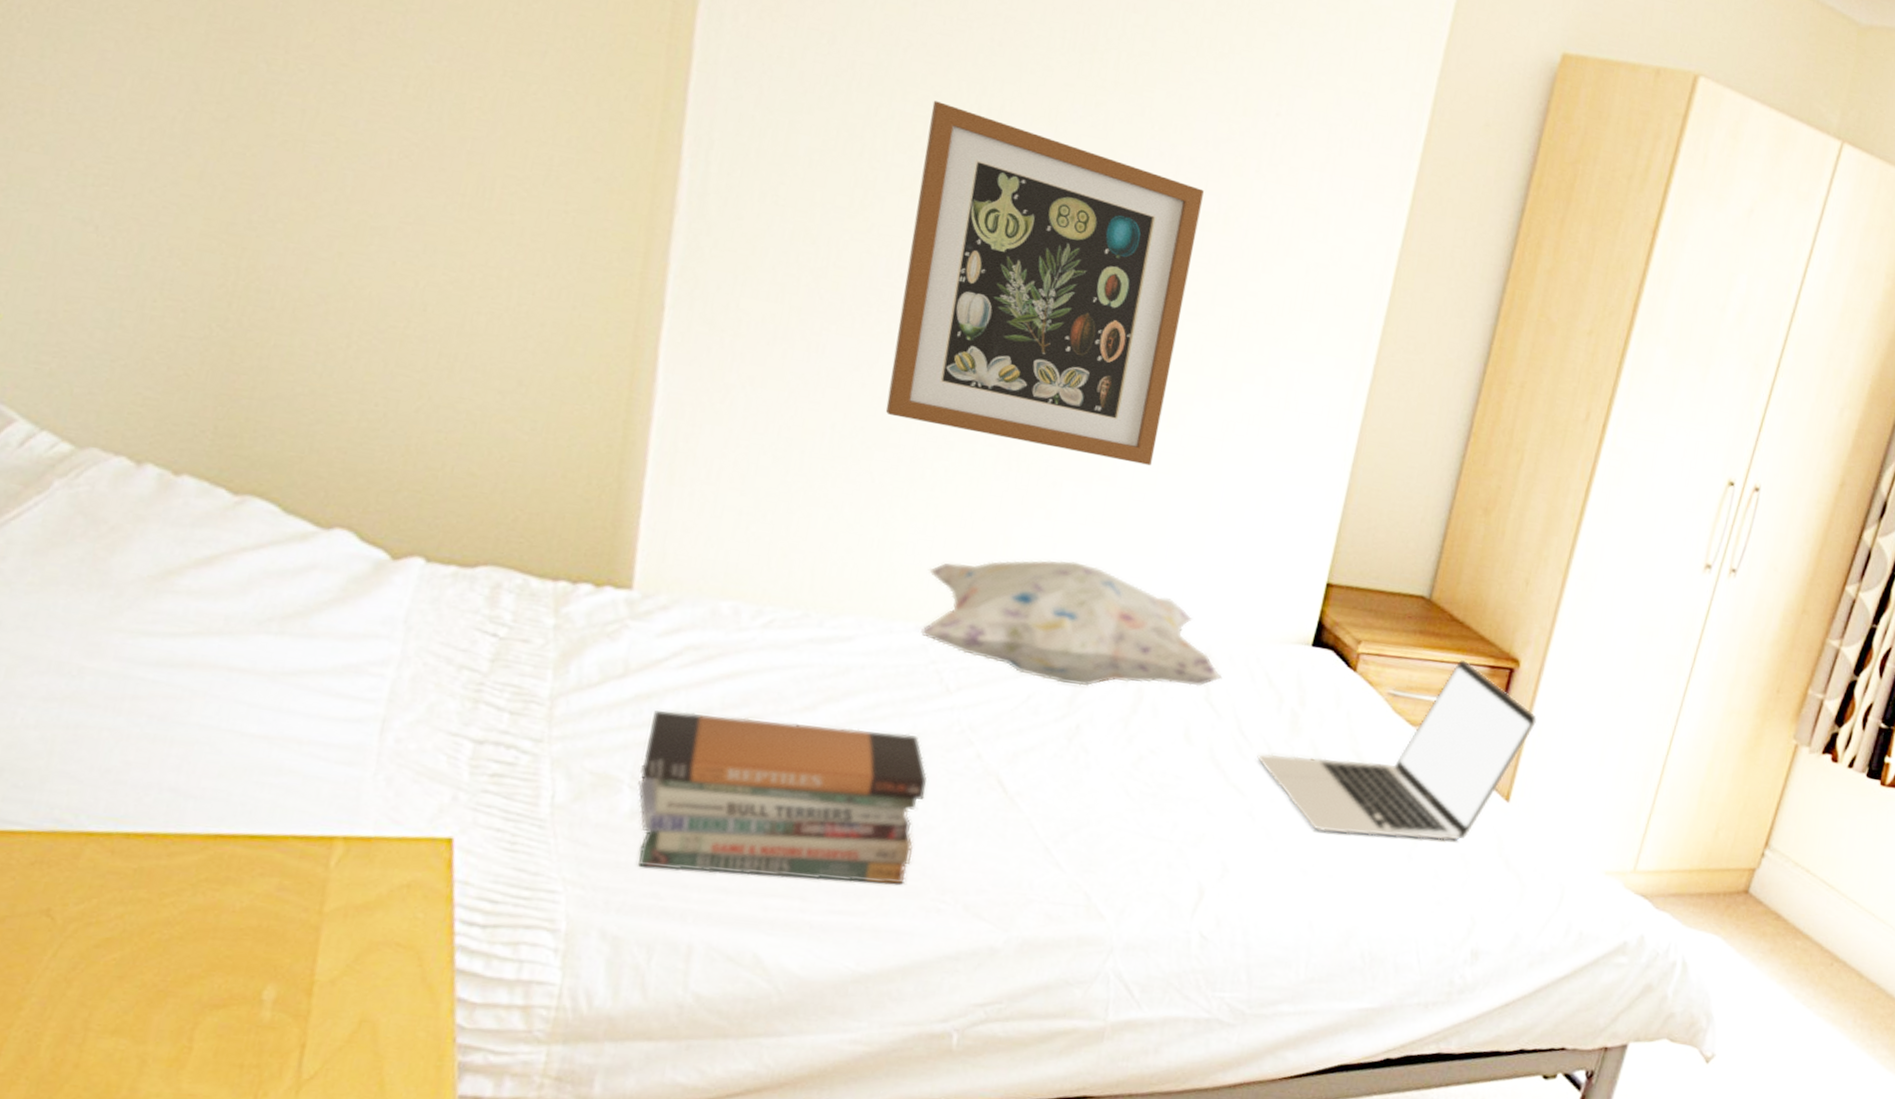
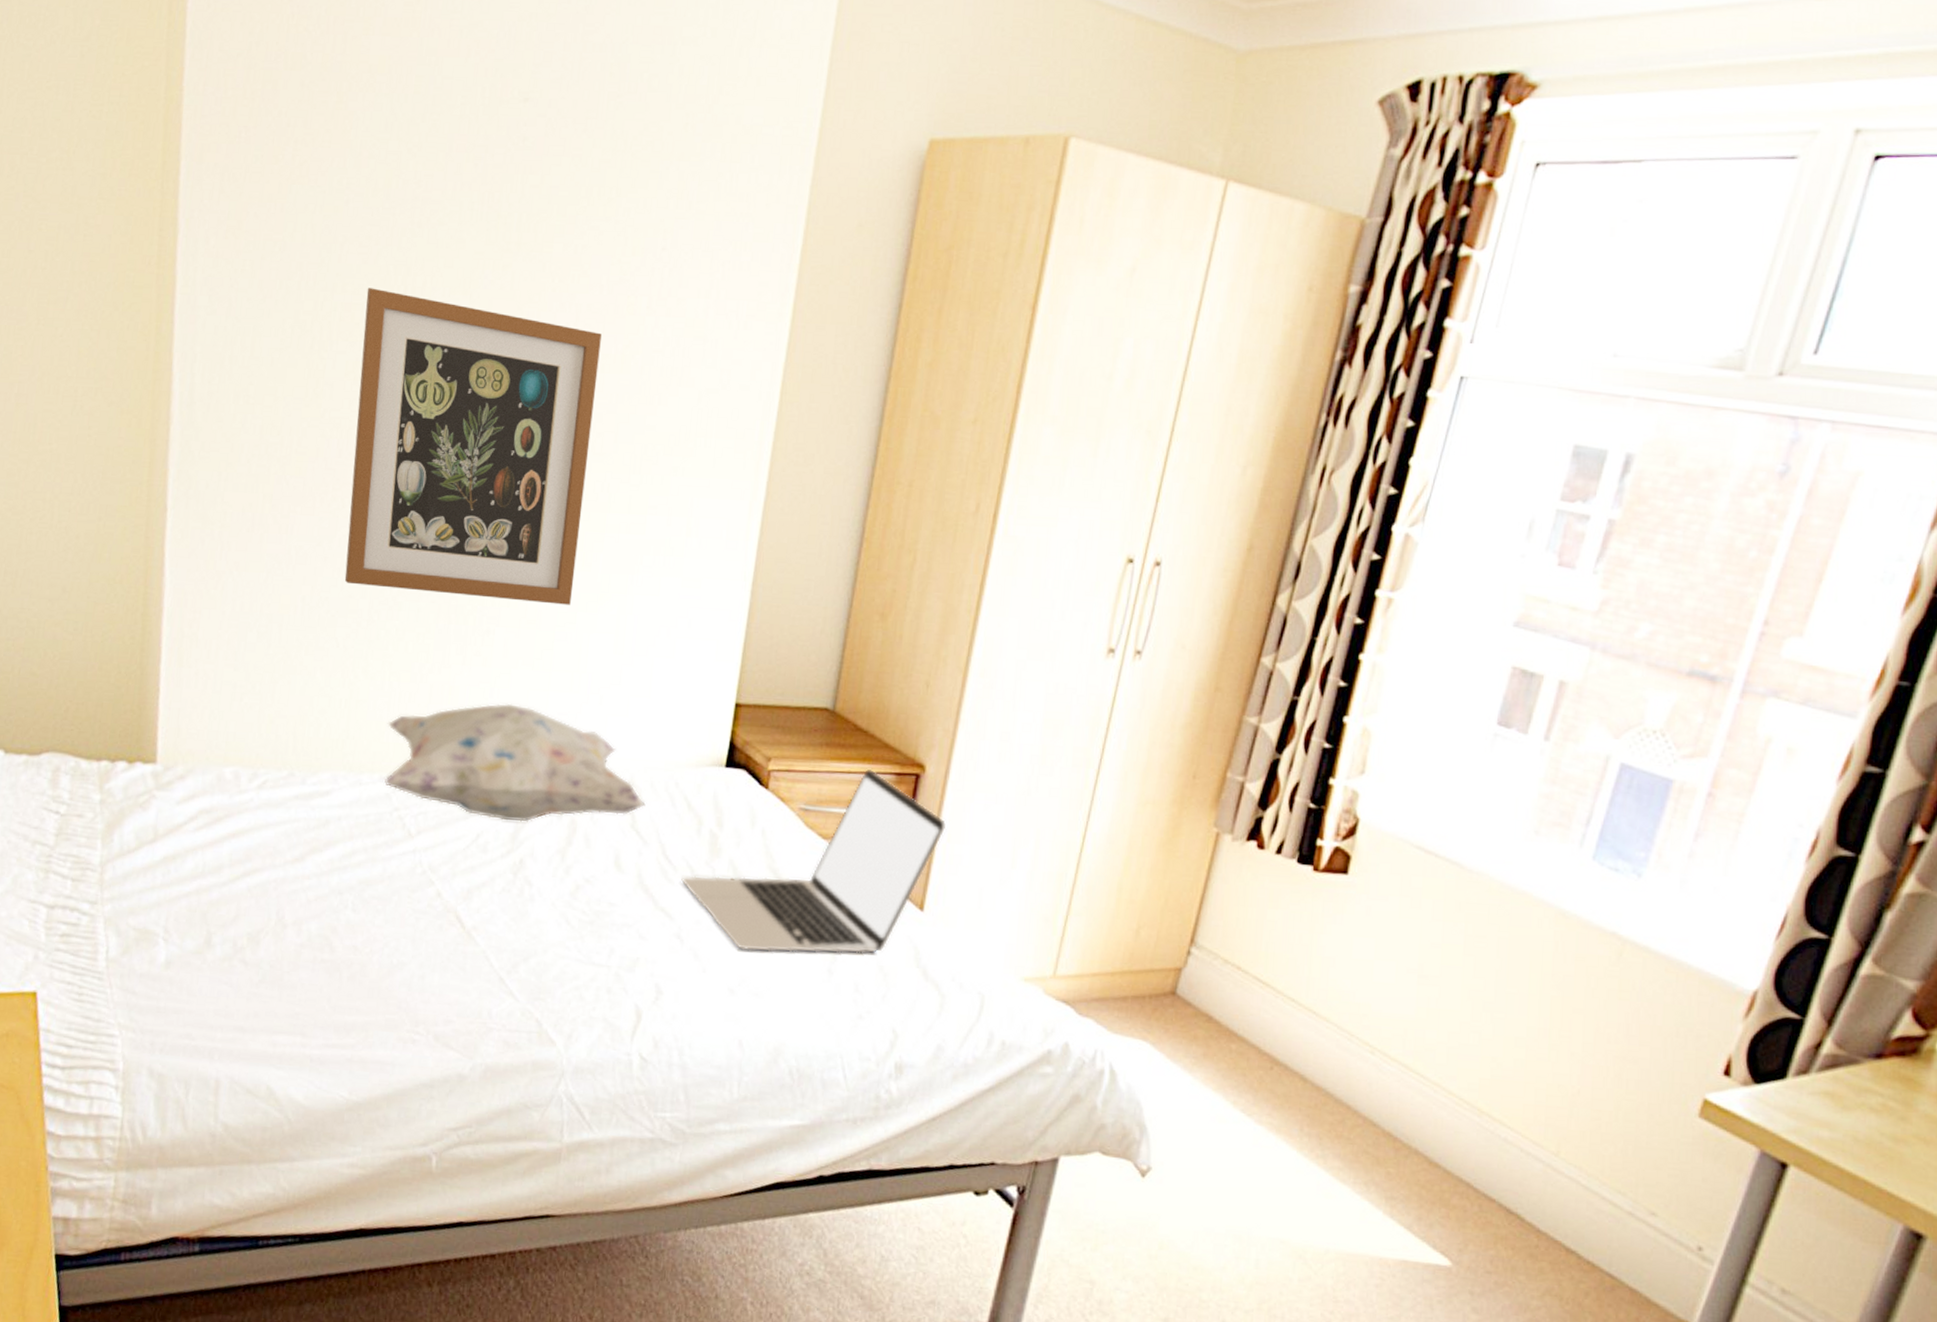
book stack: present [638,710,928,884] -> none [170,869,398,1018]

